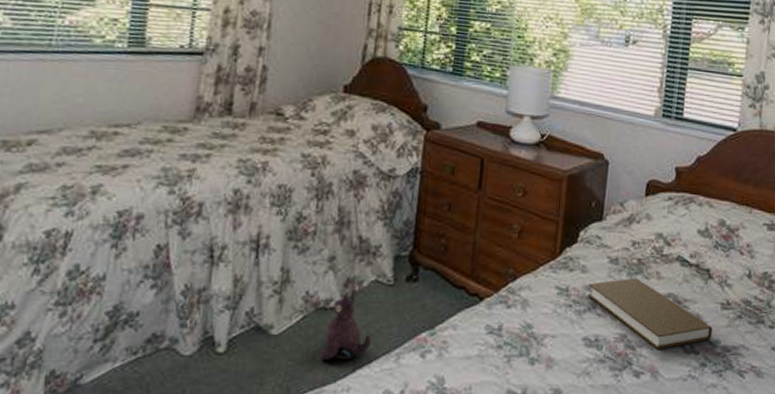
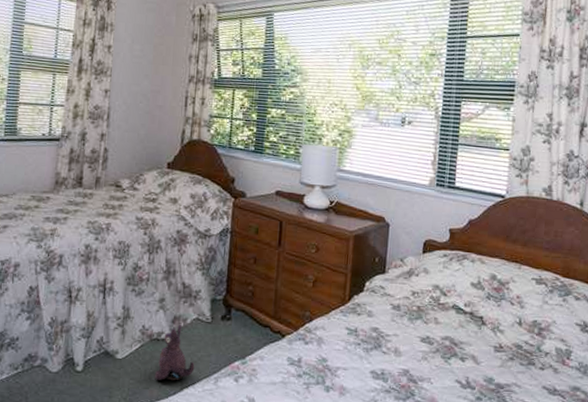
book: present [587,278,713,349] -> none [373,322,487,384]

